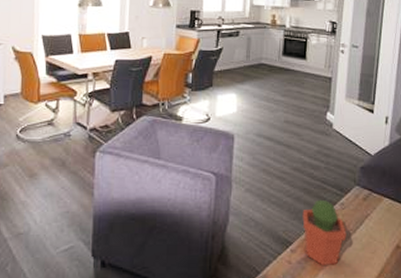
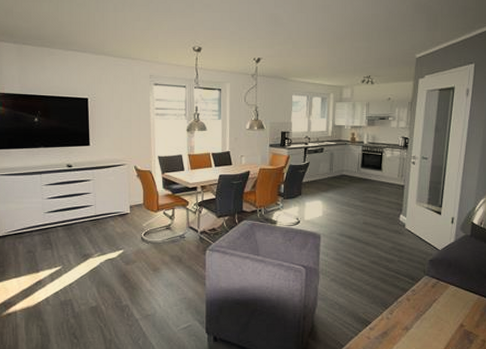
succulent plant: present [302,199,347,265] -> none [379,287,417,340]

